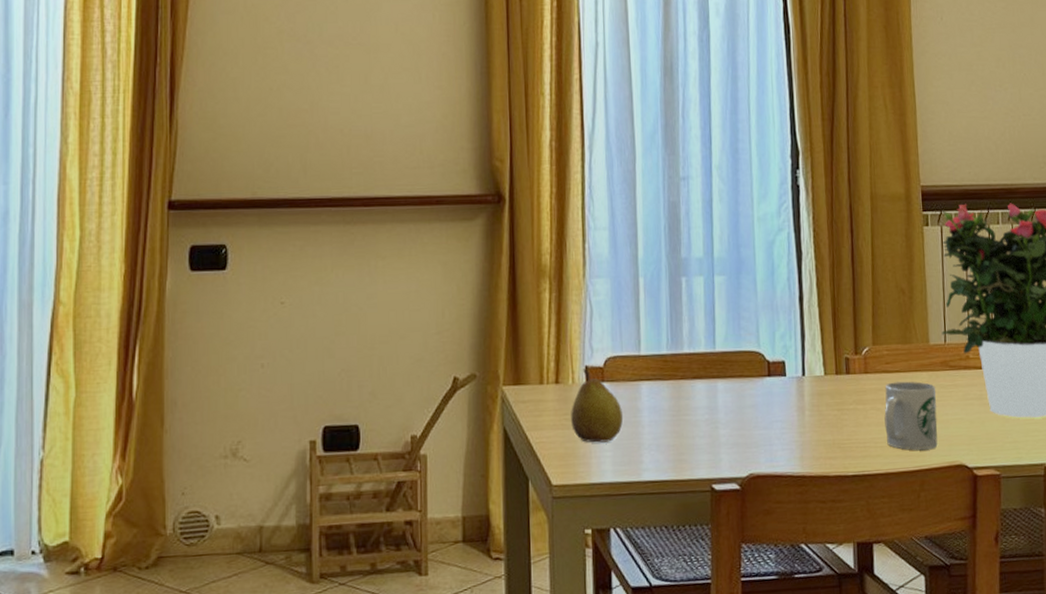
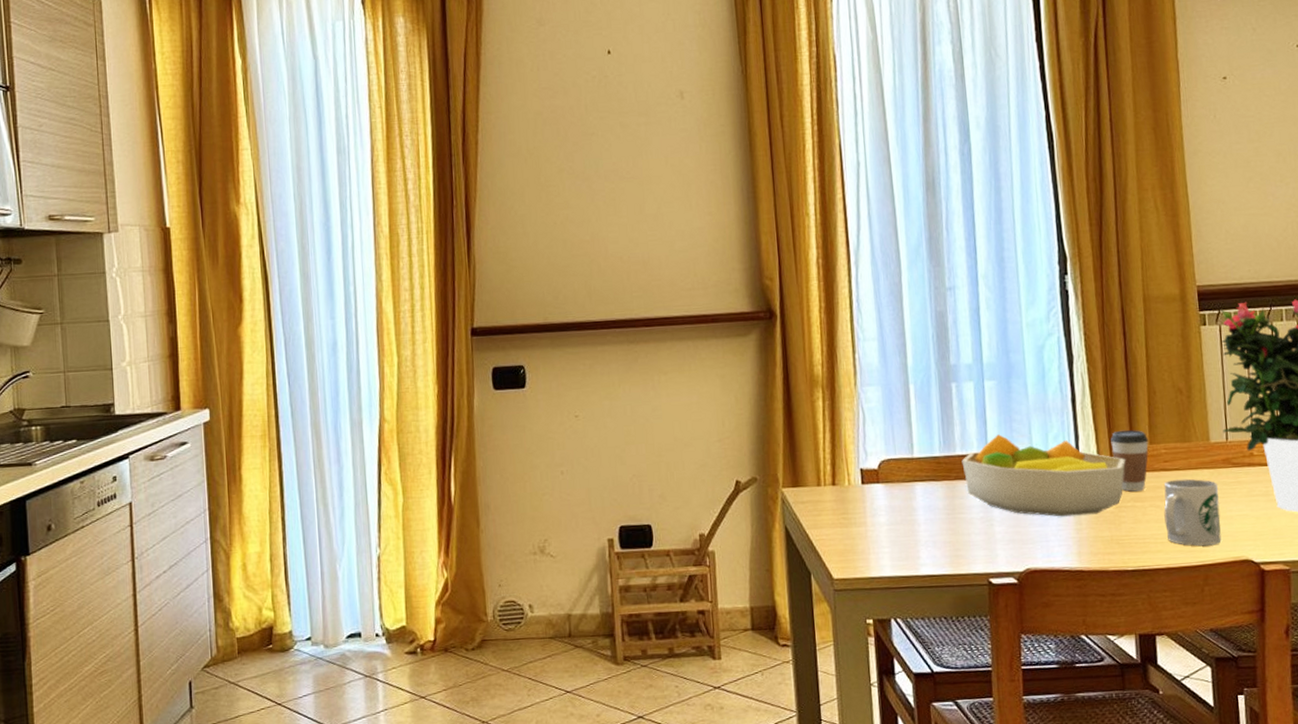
fruit: present [571,368,624,443] -> none [848,471,900,540]
fruit bowl: none [689,332,849,420] -> present [961,434,1126,517]
coffee cup: none [835,330,872,394] -> present [1110,430,1149,492]

